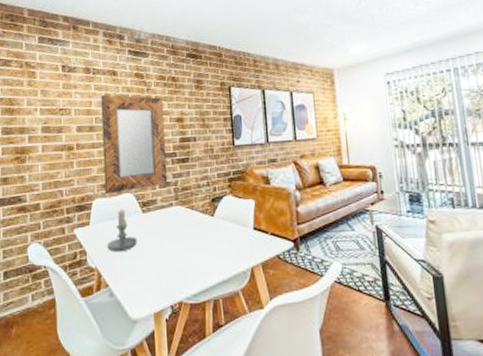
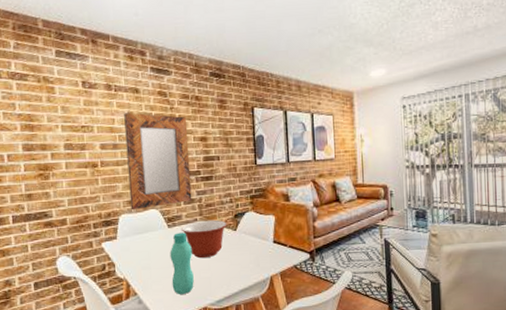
candle: present [107,208,137,253] -> none [134,223,164,264]
bottle: none [144,218,169,286] -> present [170,232,194,294]
mixing bowl: none [155,204,204,247] -> present [180,220,228,259]

